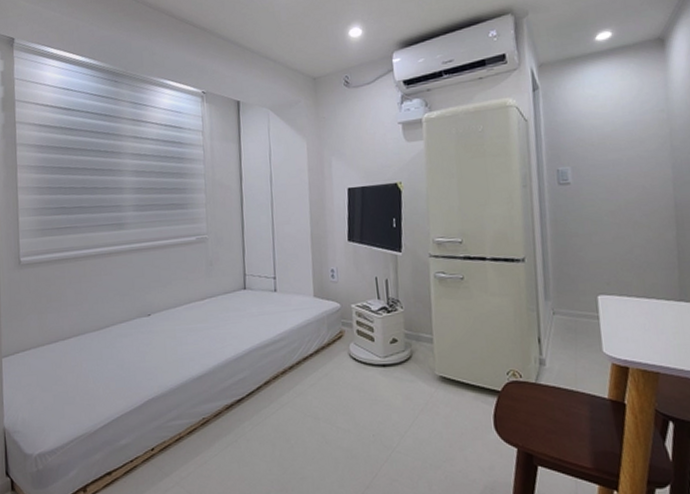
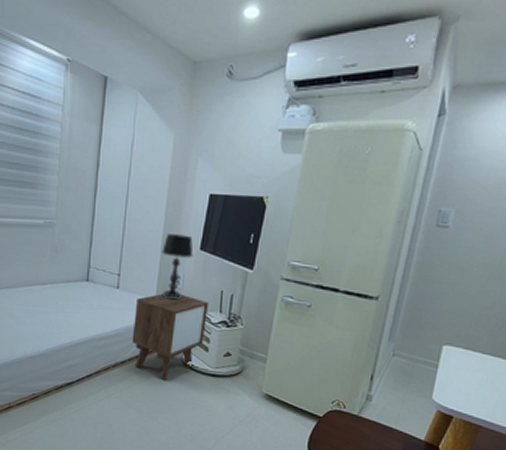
nightstand: none [295,287,368,380] -> present [132,293,208,381]
table lamp: none [312,229,343,295] -> present [162,234,194,300]

